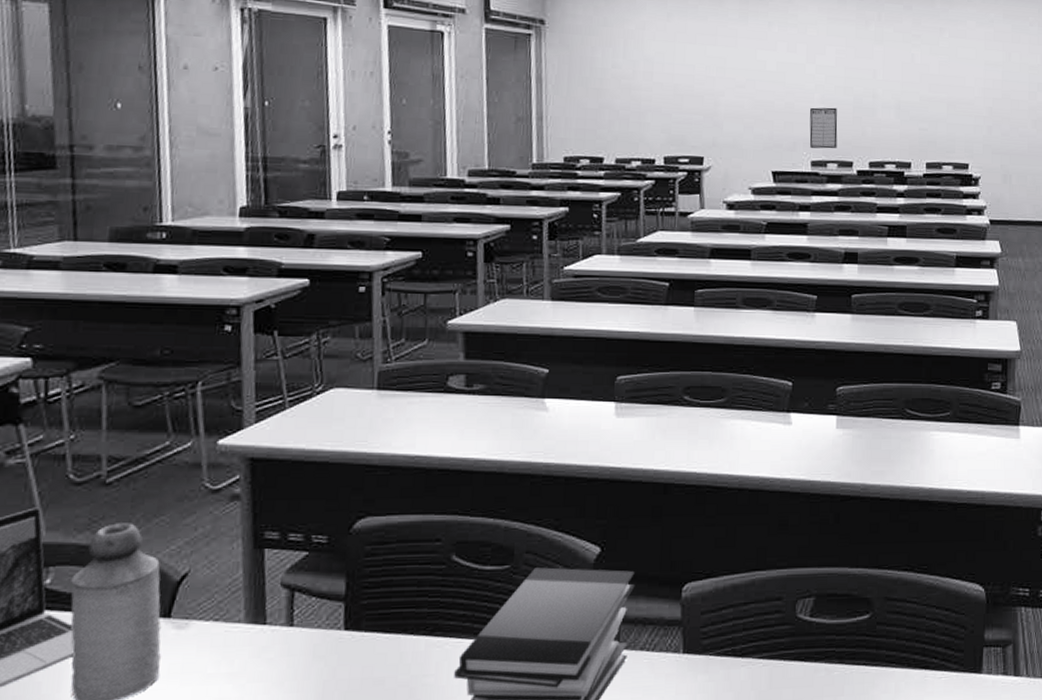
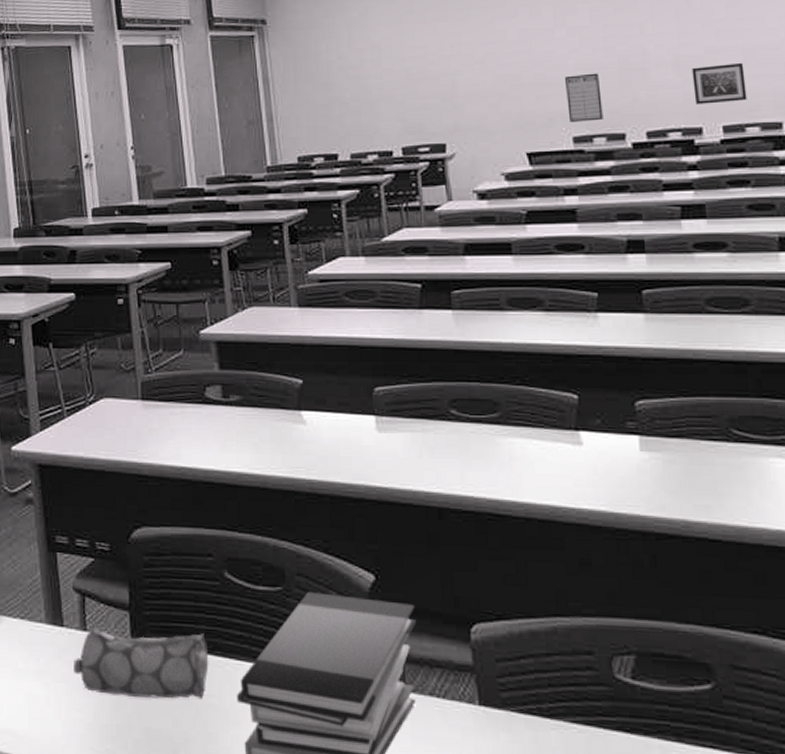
pencil case: none [274,616,428,688] -> present [74,627,209,699]
wall art: none [908,112,947,144] -> present [691,62,747,105]

